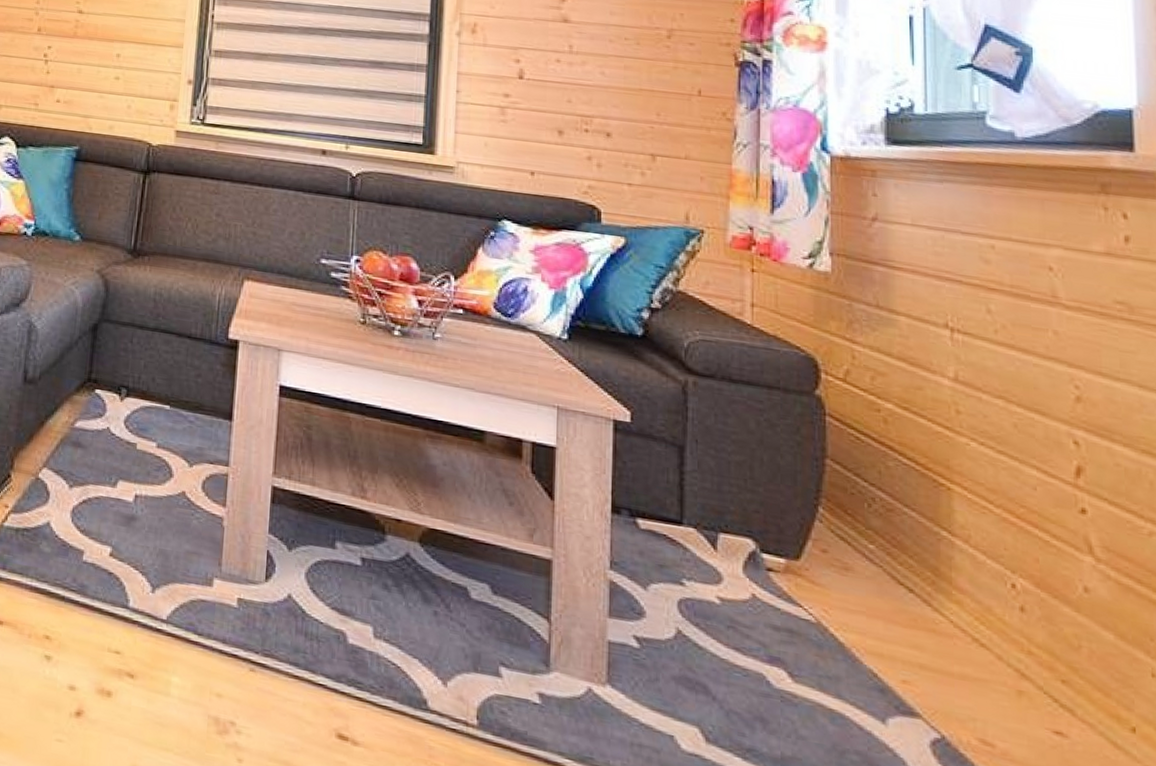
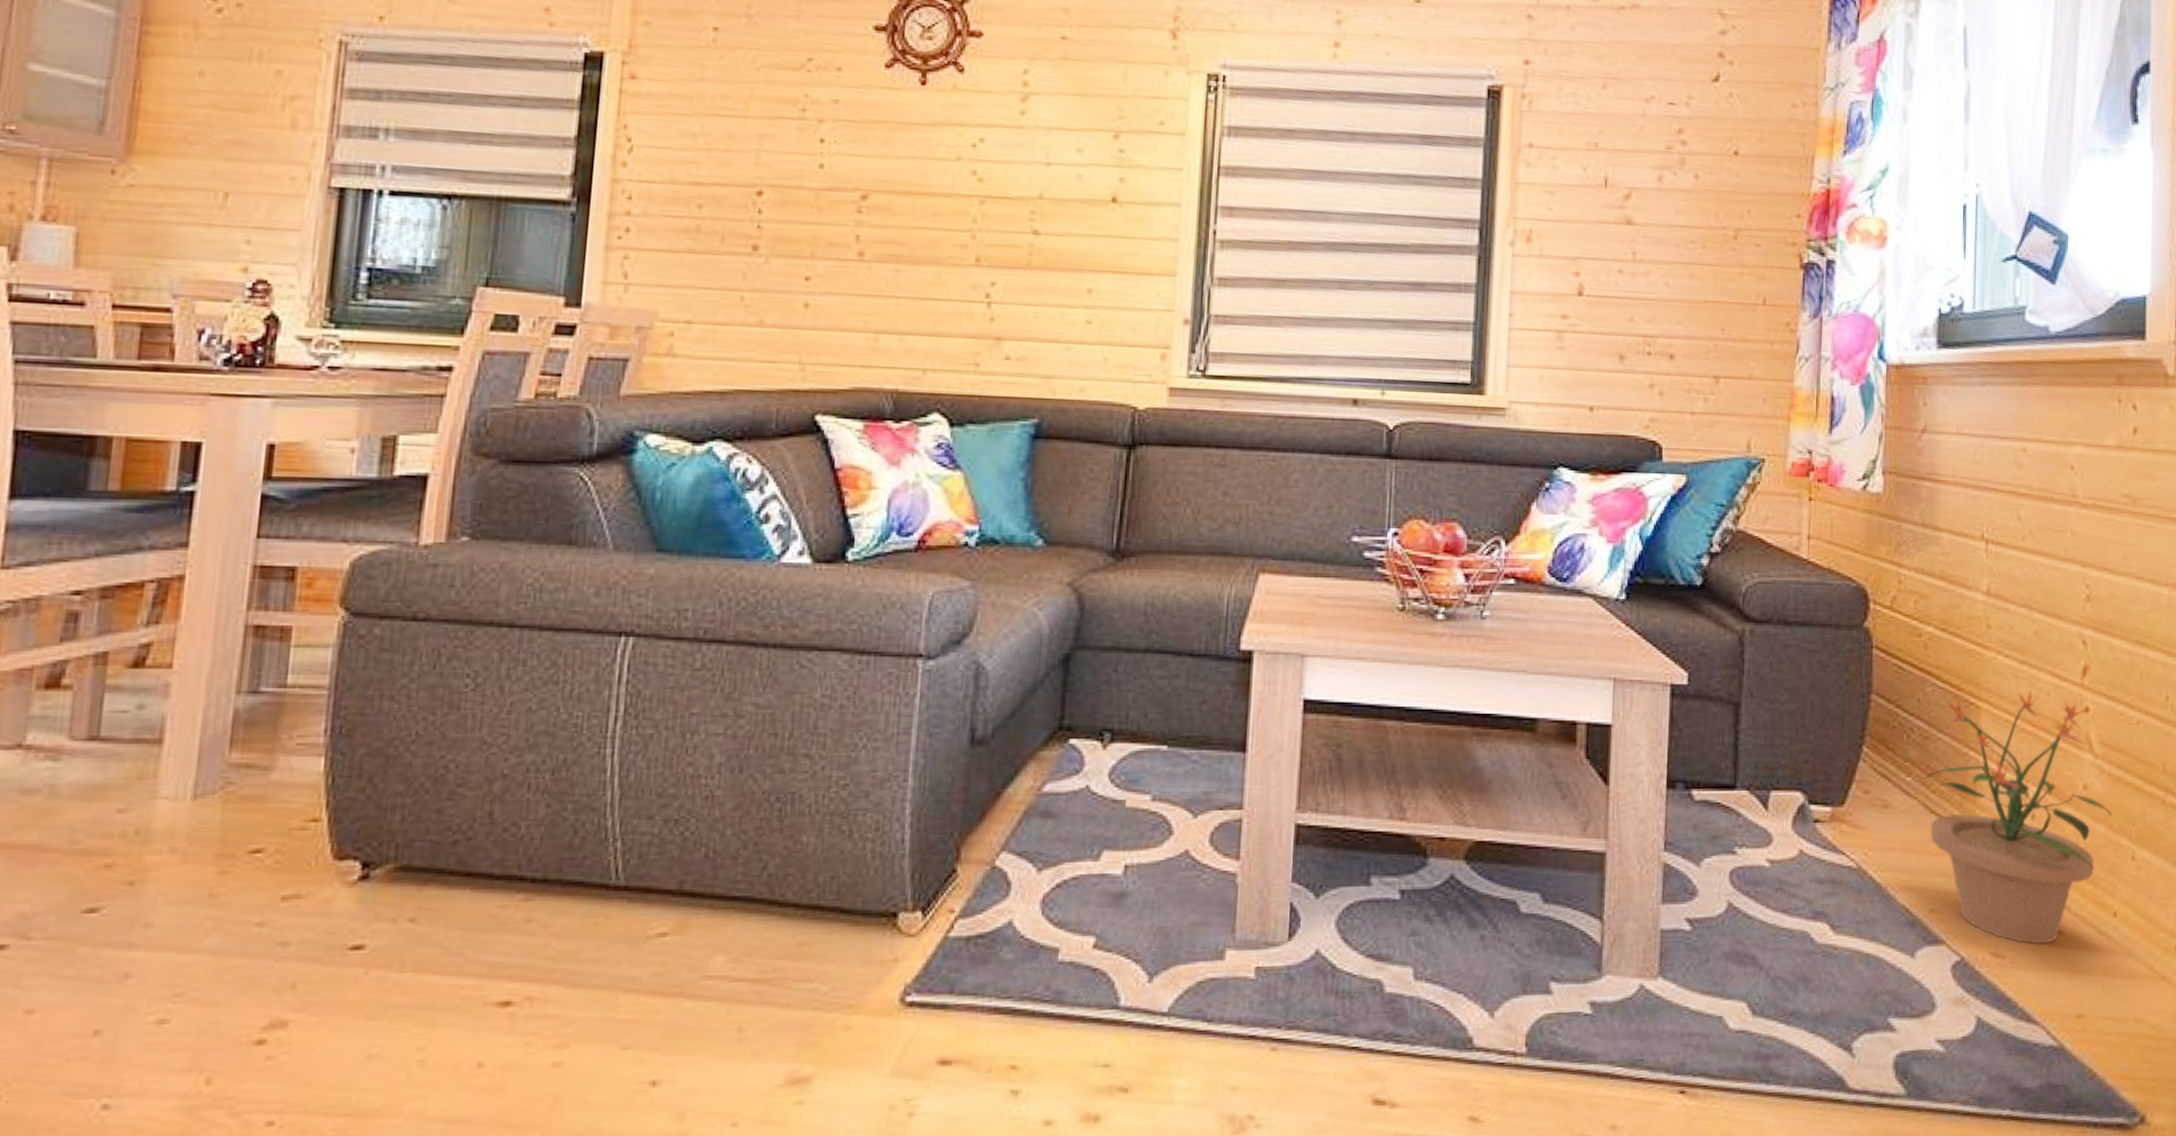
potted plant: none [891,476,1123,744] -> present [1925,689,2112,945]

